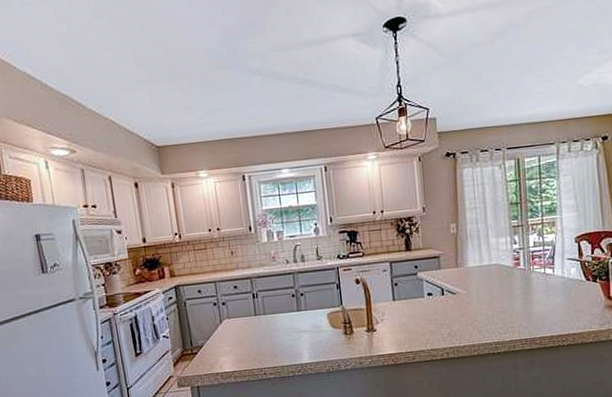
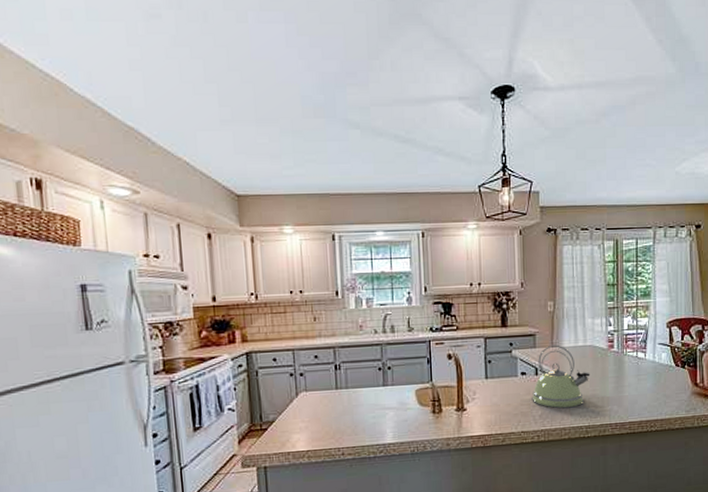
kettle: none [439,265,497,327] -> present [532,344,590,409]

